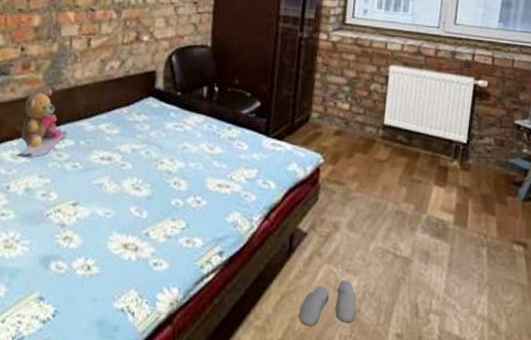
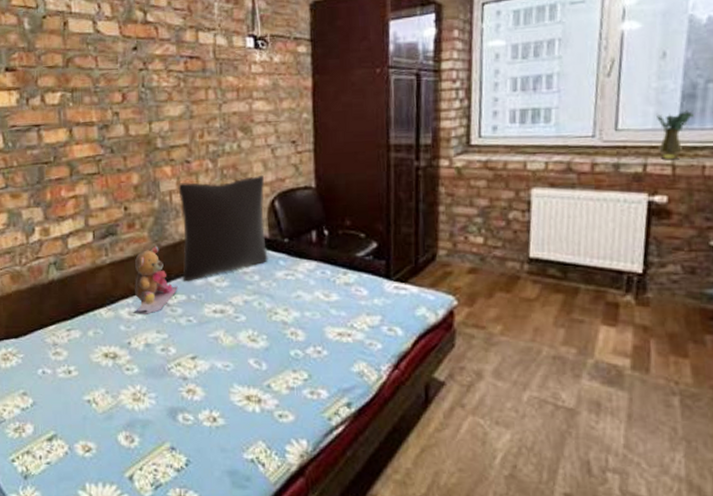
pillow: none [72,28,165,127] -> present [178,174,268,282]
slippers: present [299,280,357,327] -> none [443,433,512,483]
vase: none [484,14,509,52] -> present [657,110,694,159]

